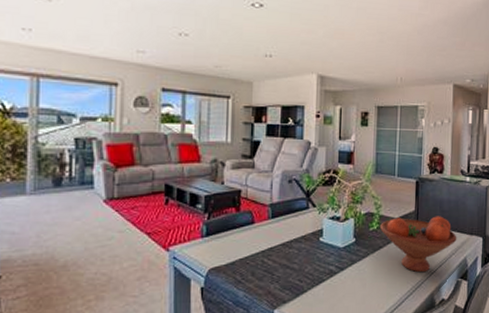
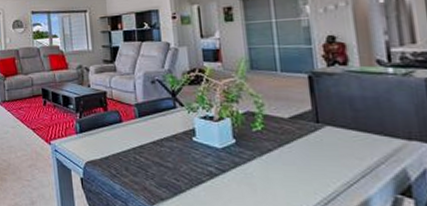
fruit bowl: present [380,216,457,273] -> none [266,116,386,183]

